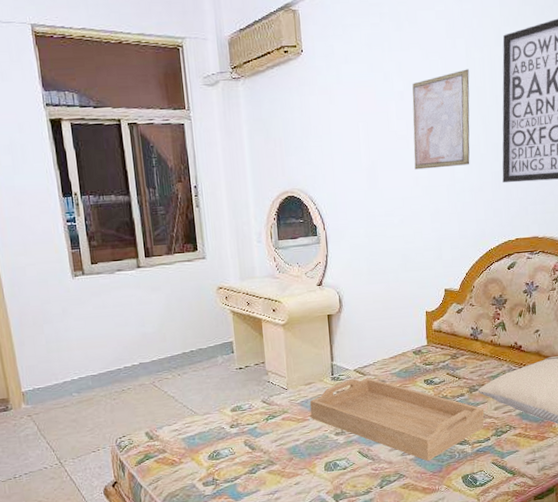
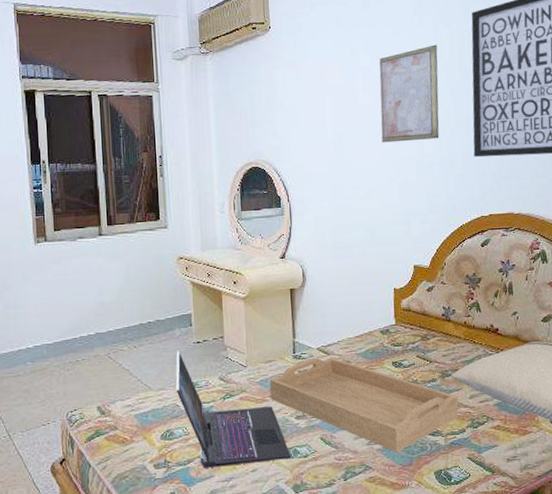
laptop: none [219,377,331,484] -> present [175,351,291,468]

